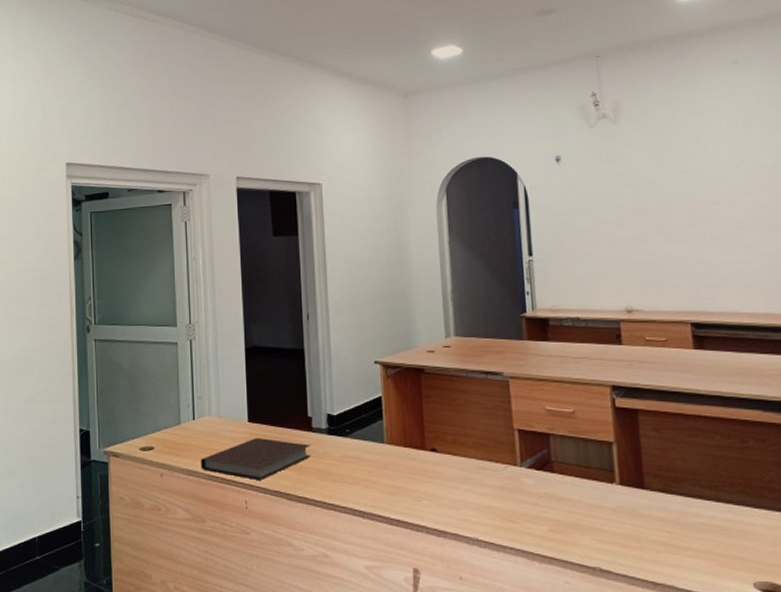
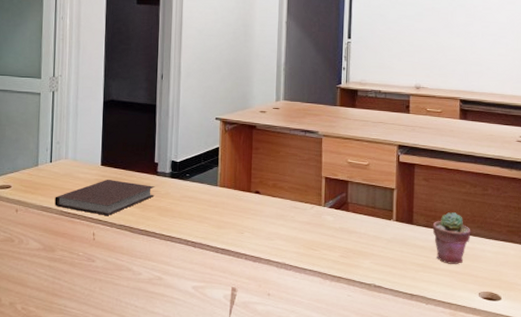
potted succulent: none [673,473,731,543] -> present [432,212,471,264]

